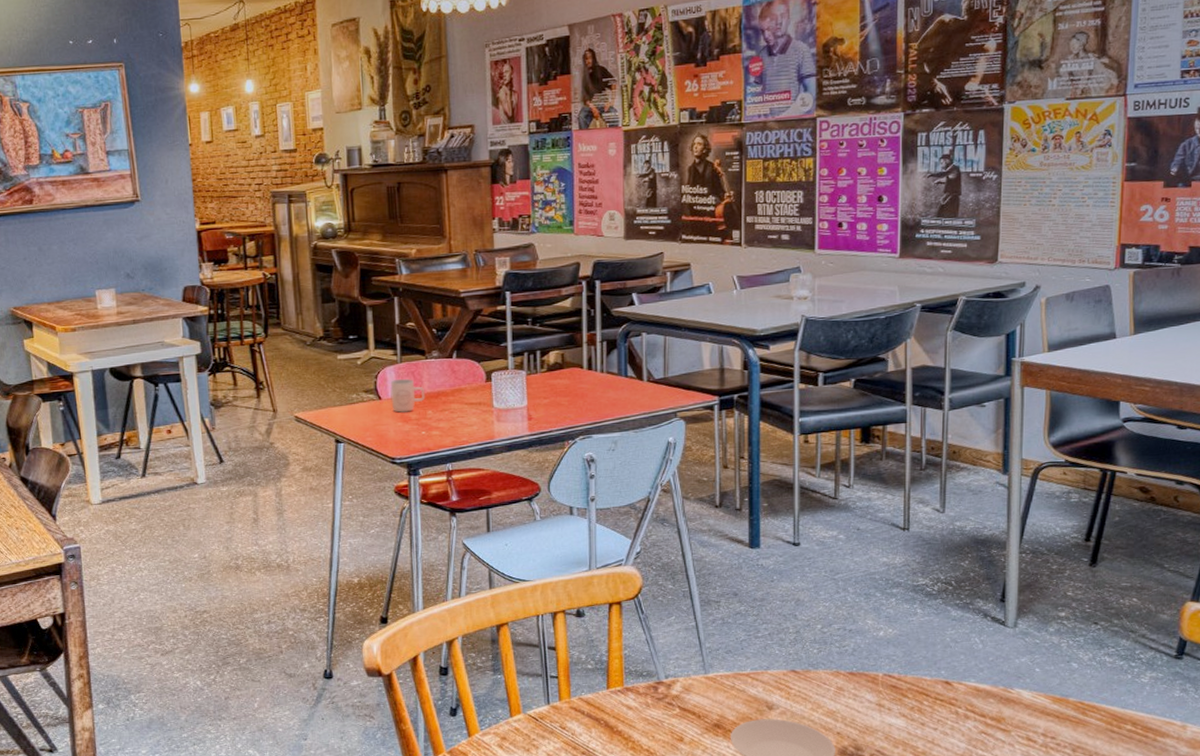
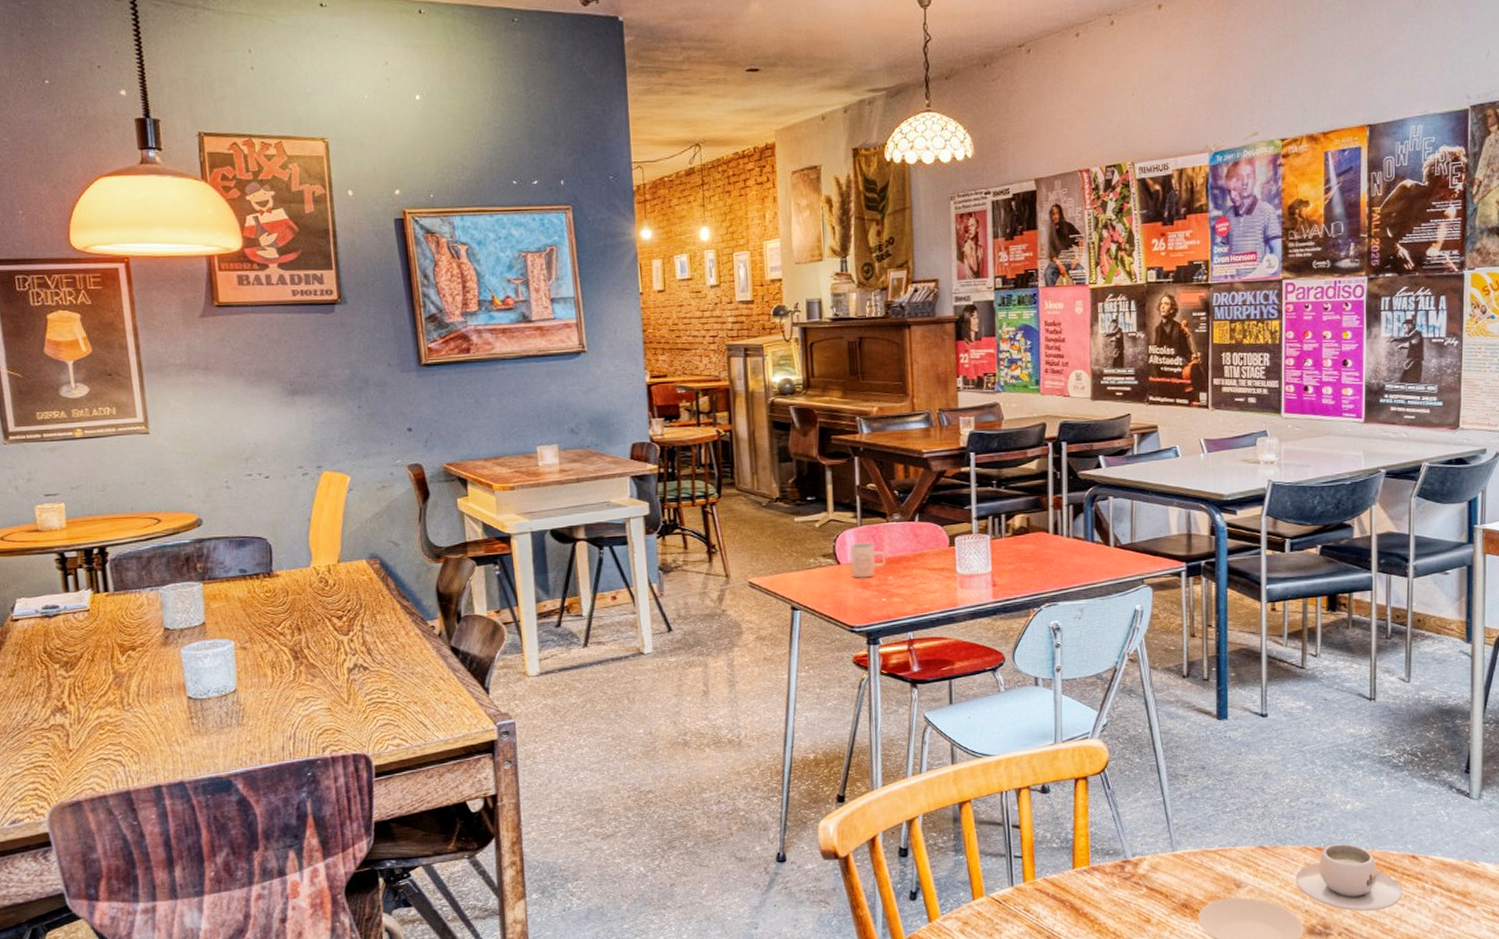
teacup: none [827,669,935,735] -> present [1295,843,1402,912]

